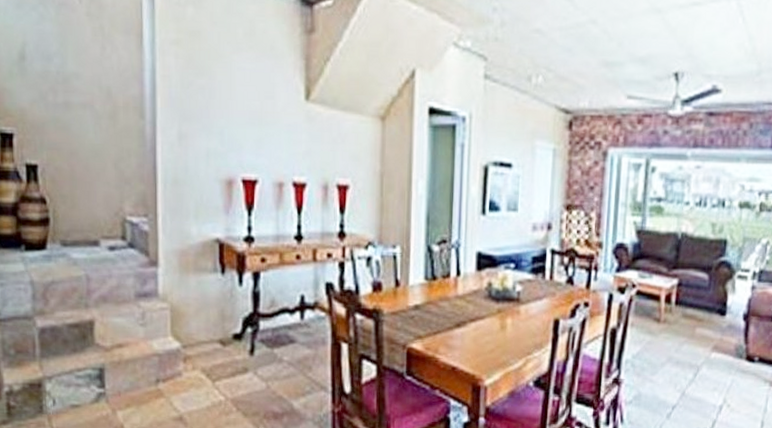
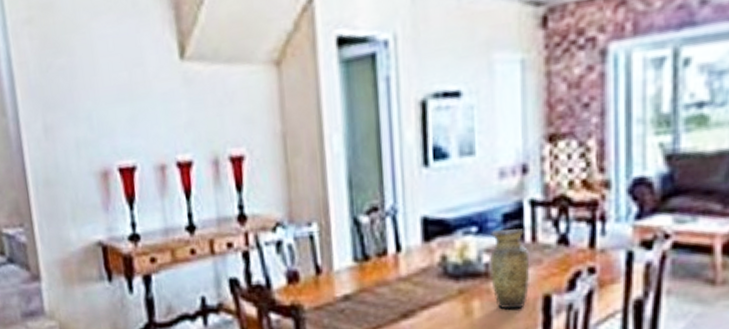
vase: none [520,268,548,327] -> present [490,228,530,310]

